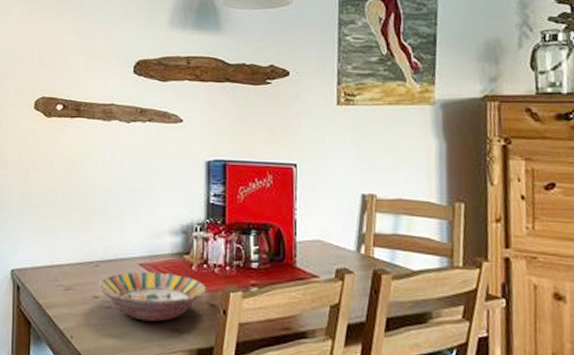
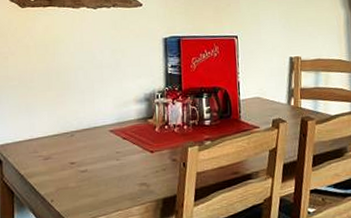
serving bowl: present [99,271,207,322] -> none [75,136,169,180]

